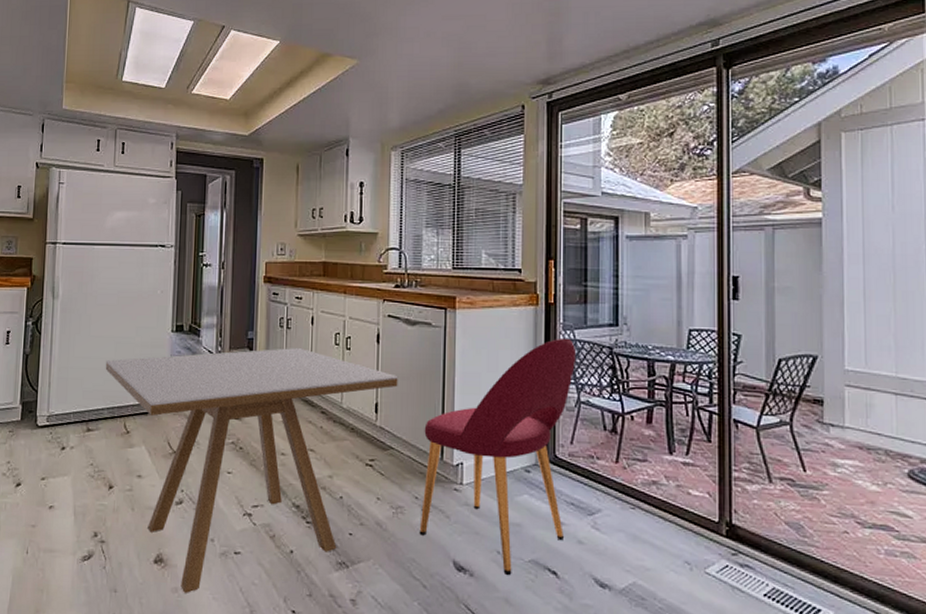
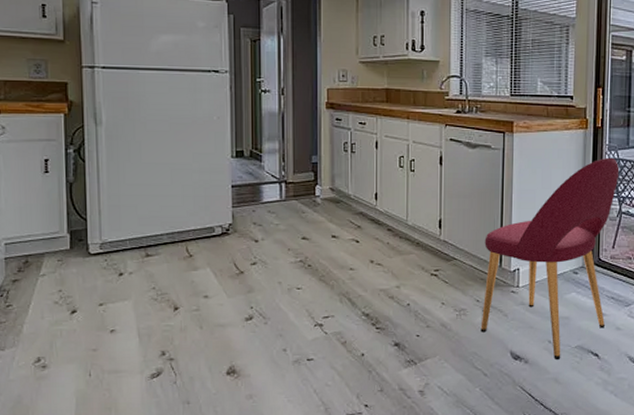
dining table: present [105,347,398,593] -> none [161,170,460,399]

